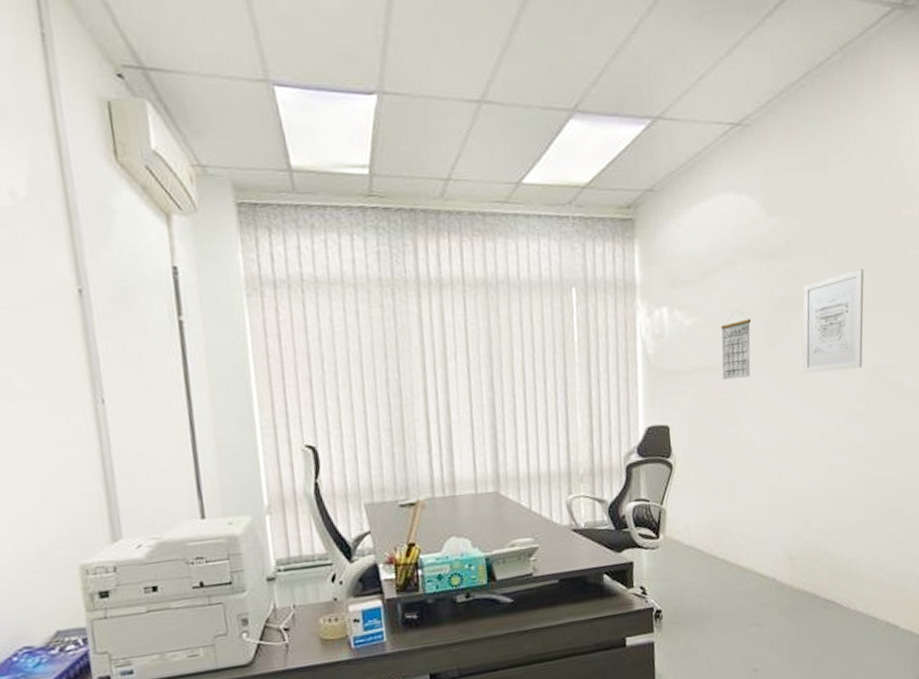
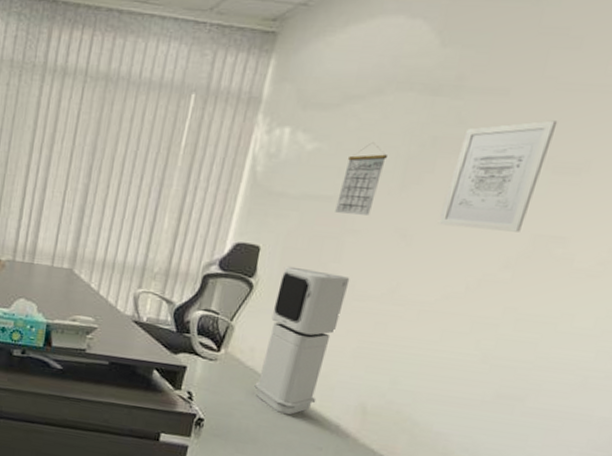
air purifier: none [694,436,751,582] -> present [254,266,350,415]

